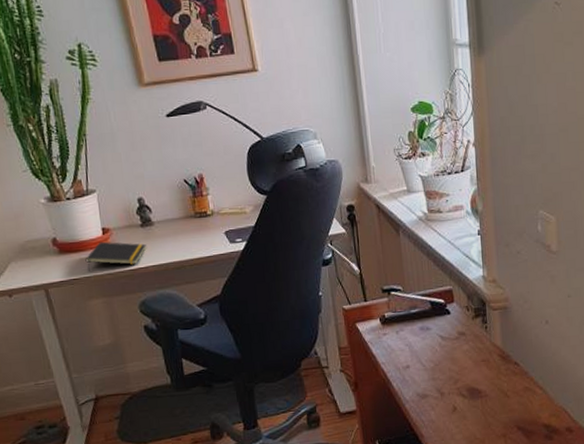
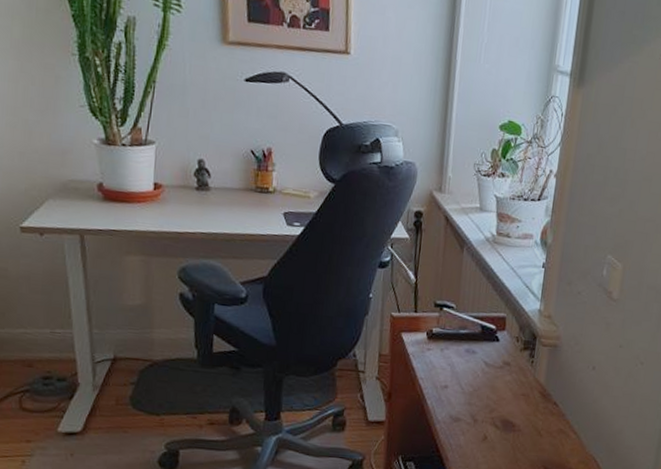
notepad: present [85,241,147,271] -> none [130,196,198,228]

